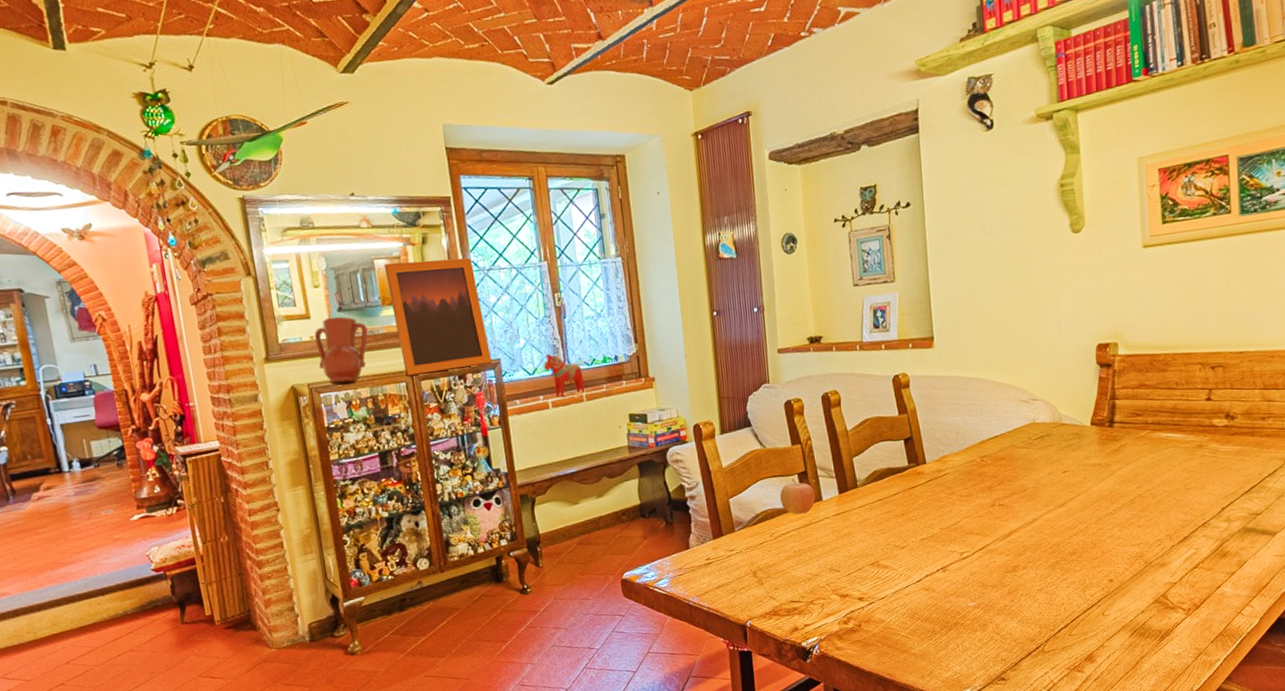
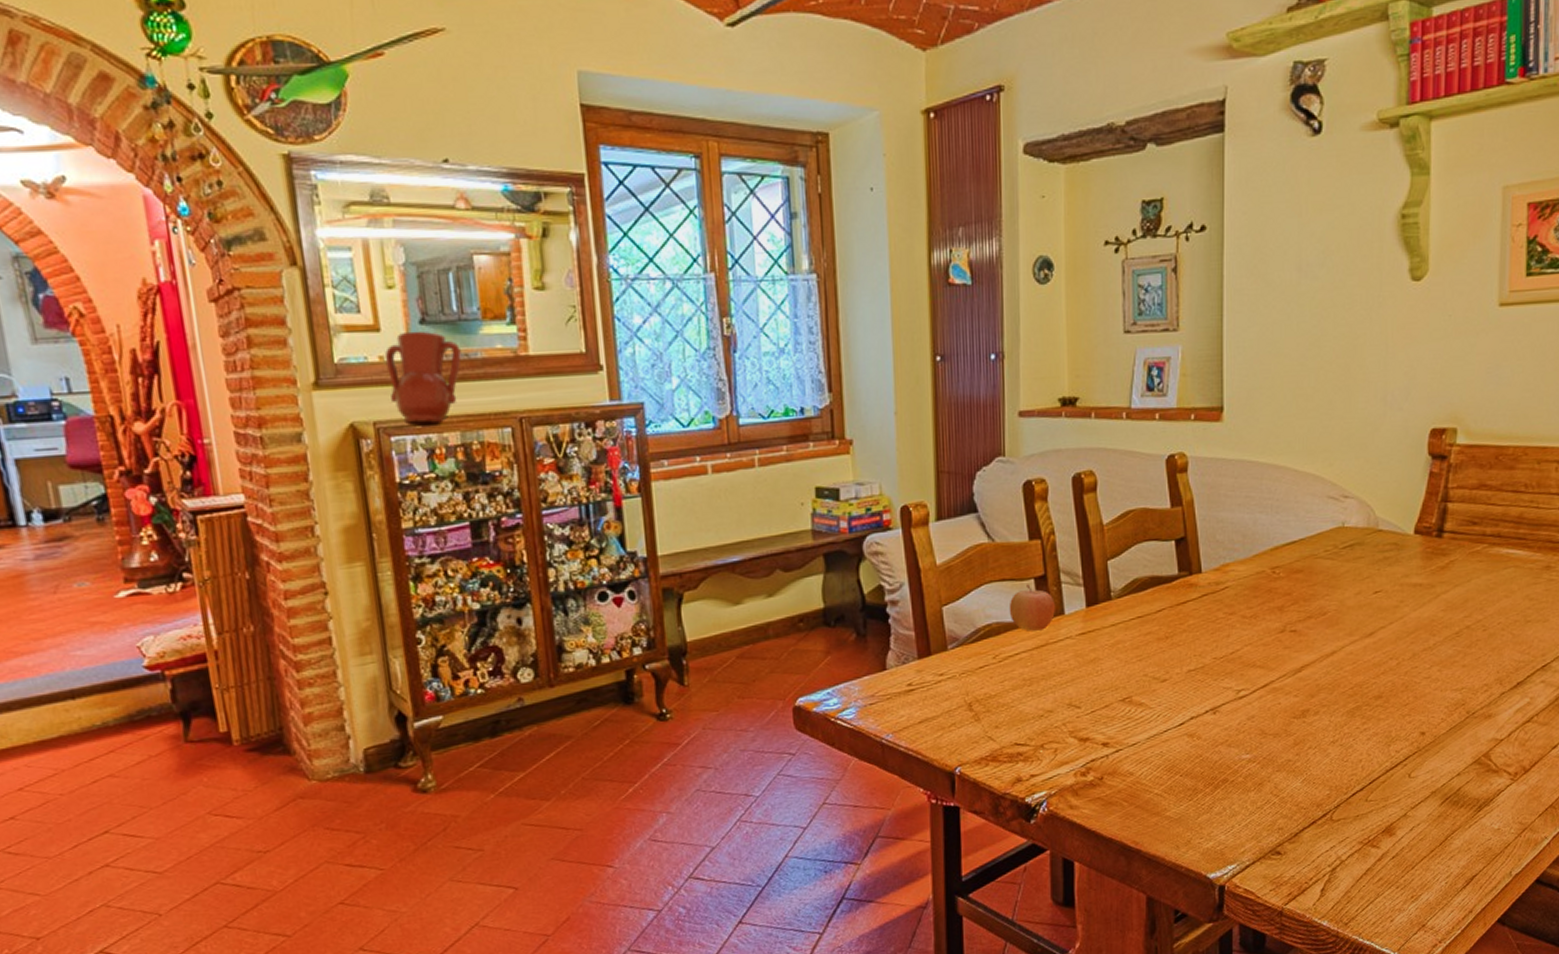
picture frame: present [383,257,493,377] -> none [486,260,633,420]
decorative figurine: present [543,354,586,397] -> none [702,400,759,459]

